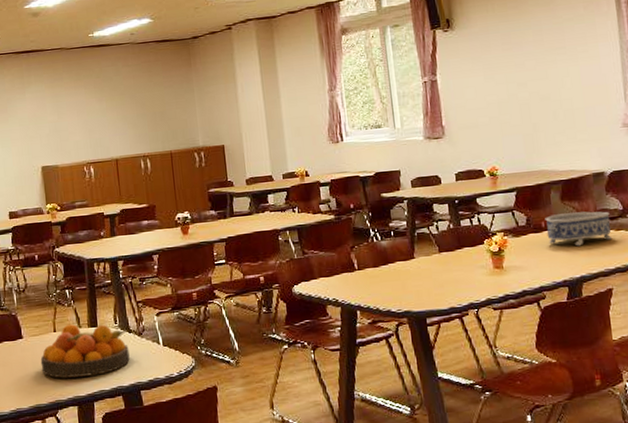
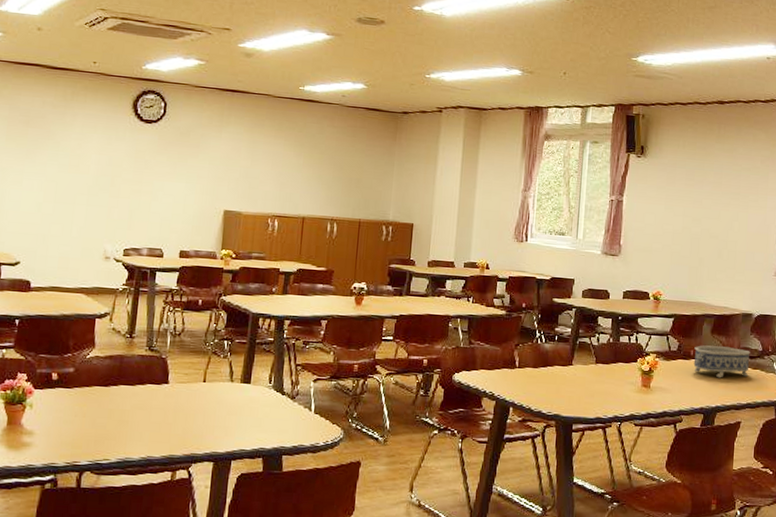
fruit bowl: present [40,324,130,378] -> none [182,377,280,434]

